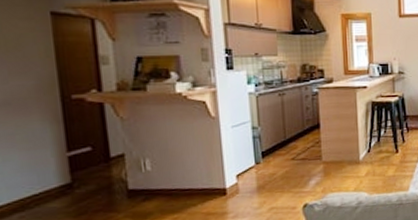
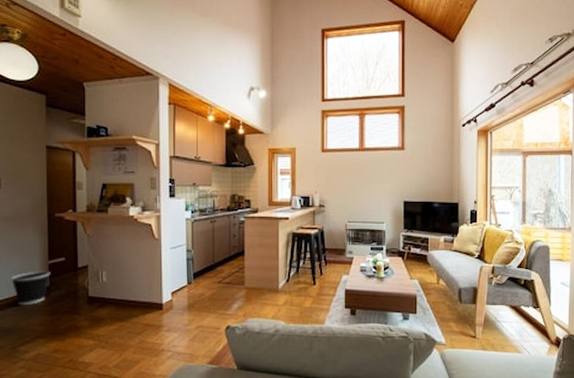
wastebasket: none [12,164,72,209] -> present [11,270,50,305]

